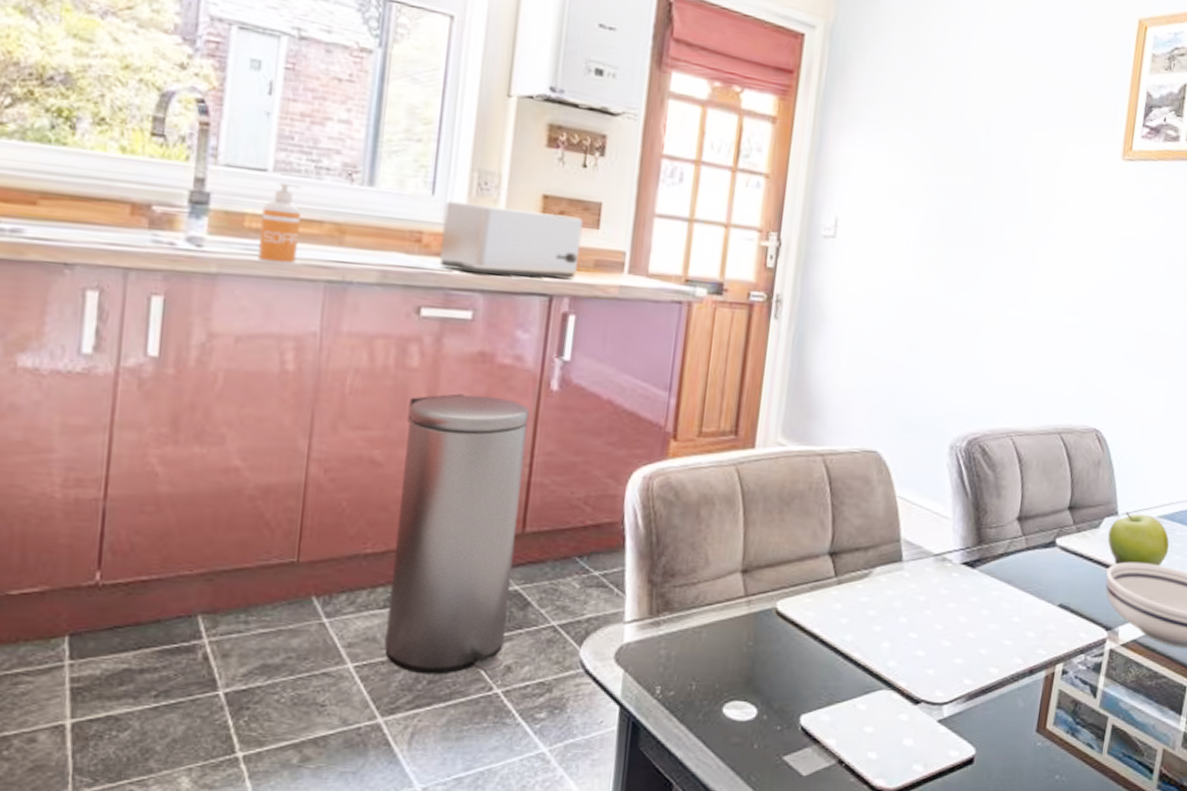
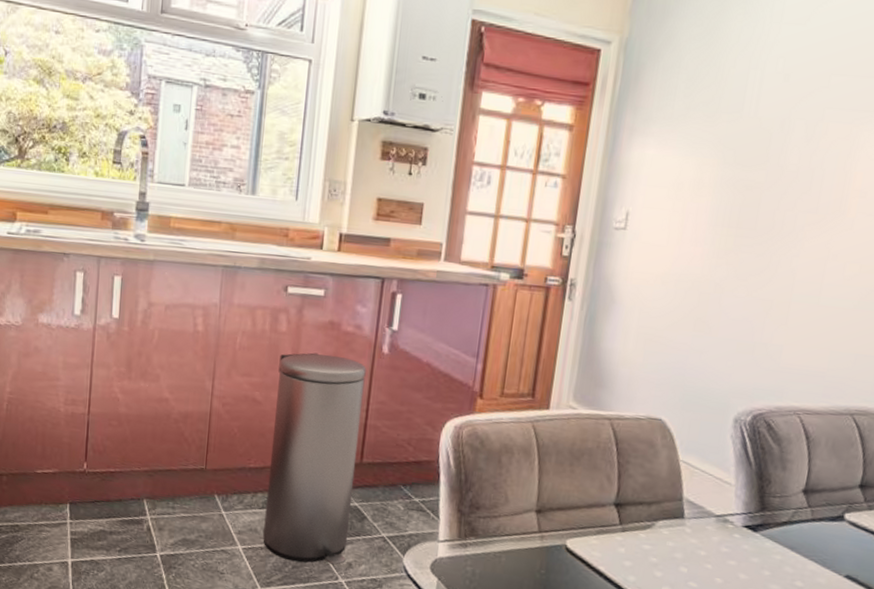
soap dispenser: present [258,182,302,265] -> none [179,194,207,254]
toaster: present [439,200,583,280] -> none [301,204,409,266]

